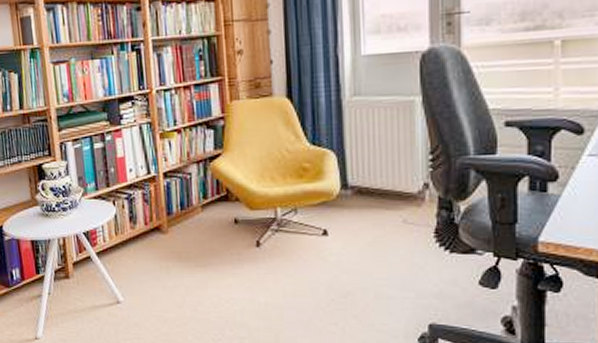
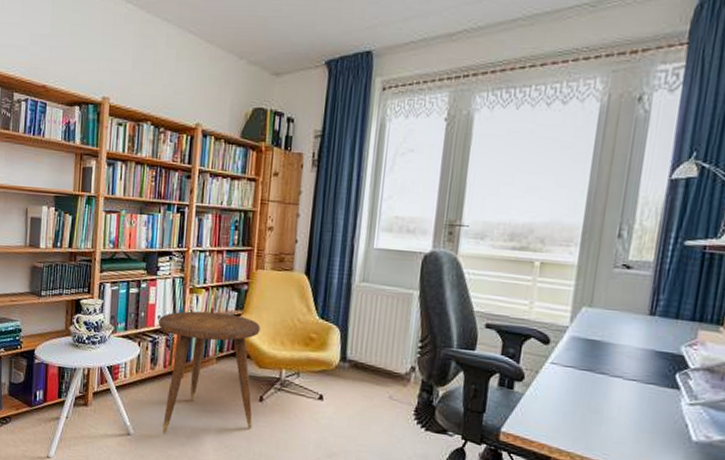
side table: none [131,155,252,297] -> present [159,311,261,434]

